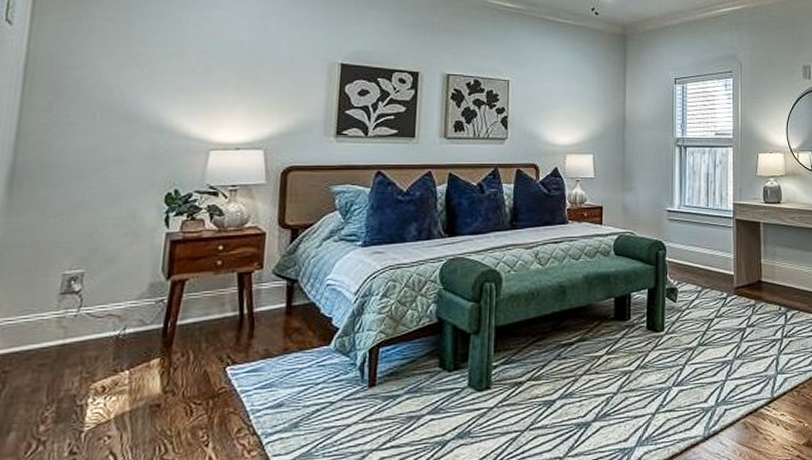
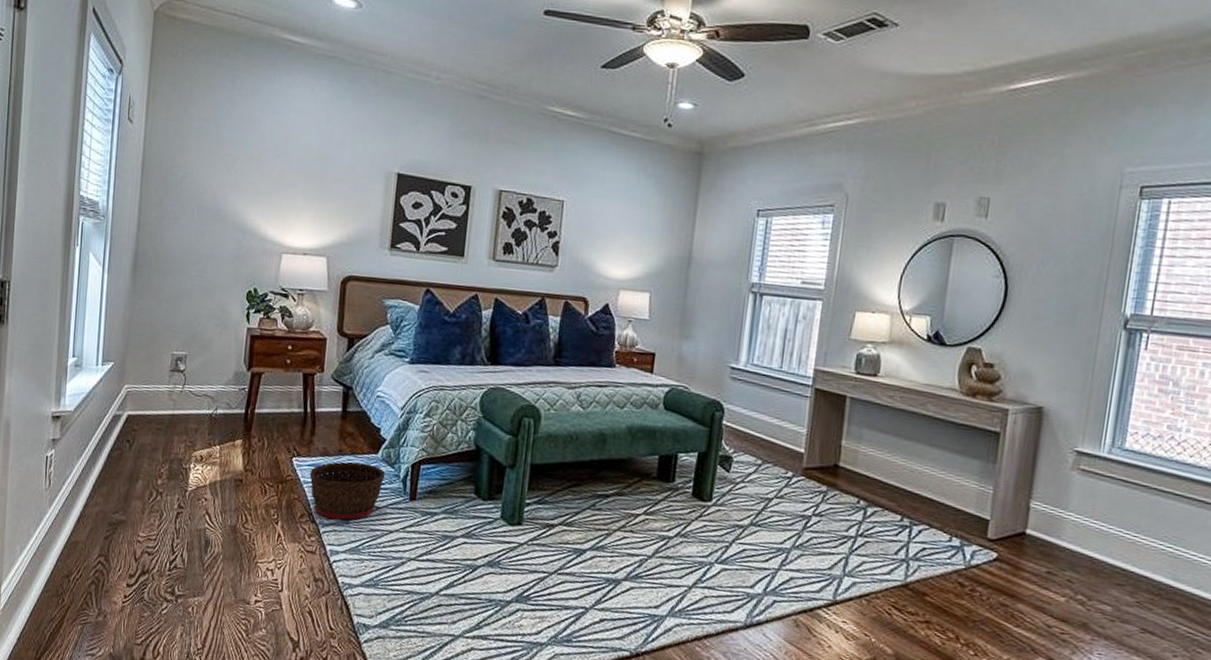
basket: none [248,357,340,426] -> present [309,461,386,520]

